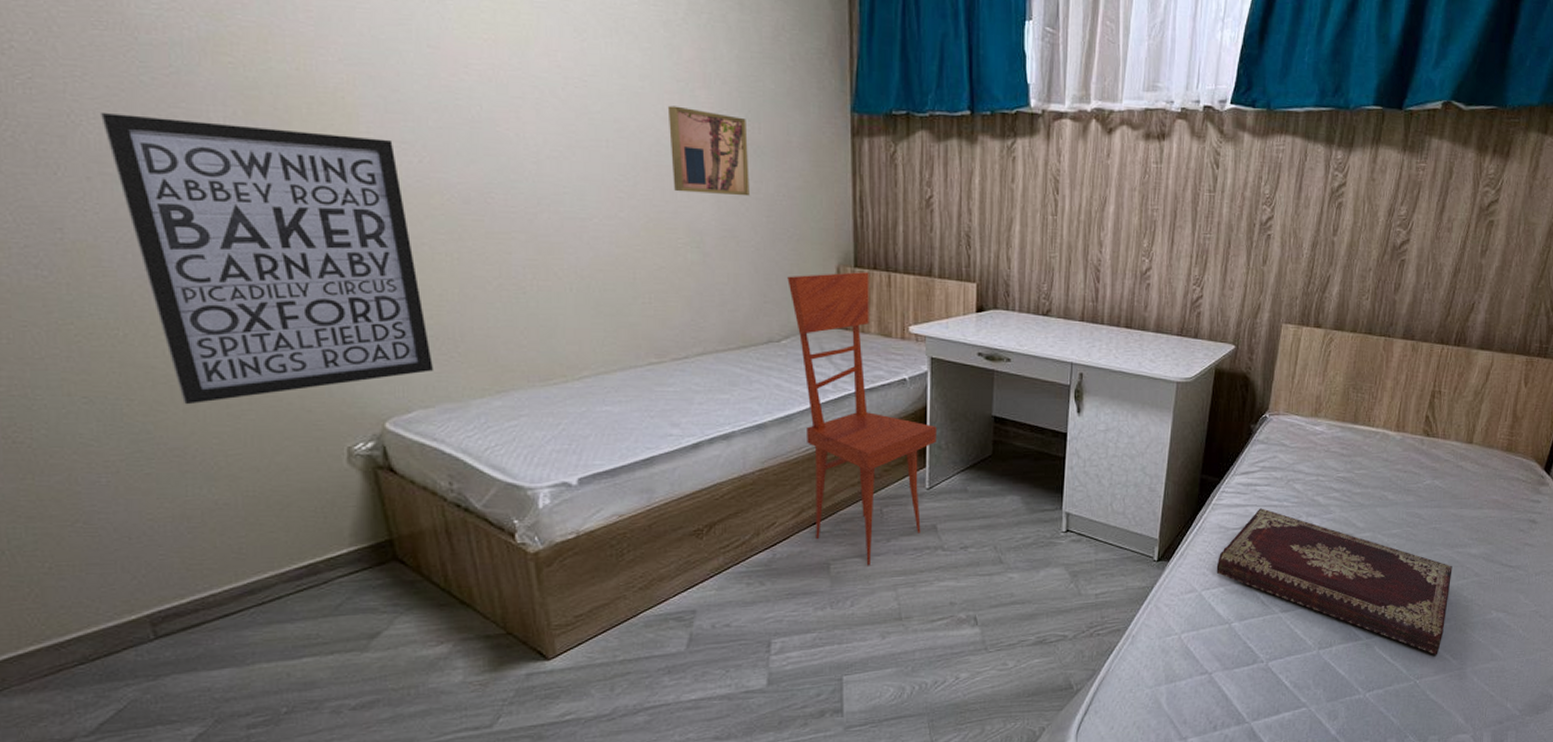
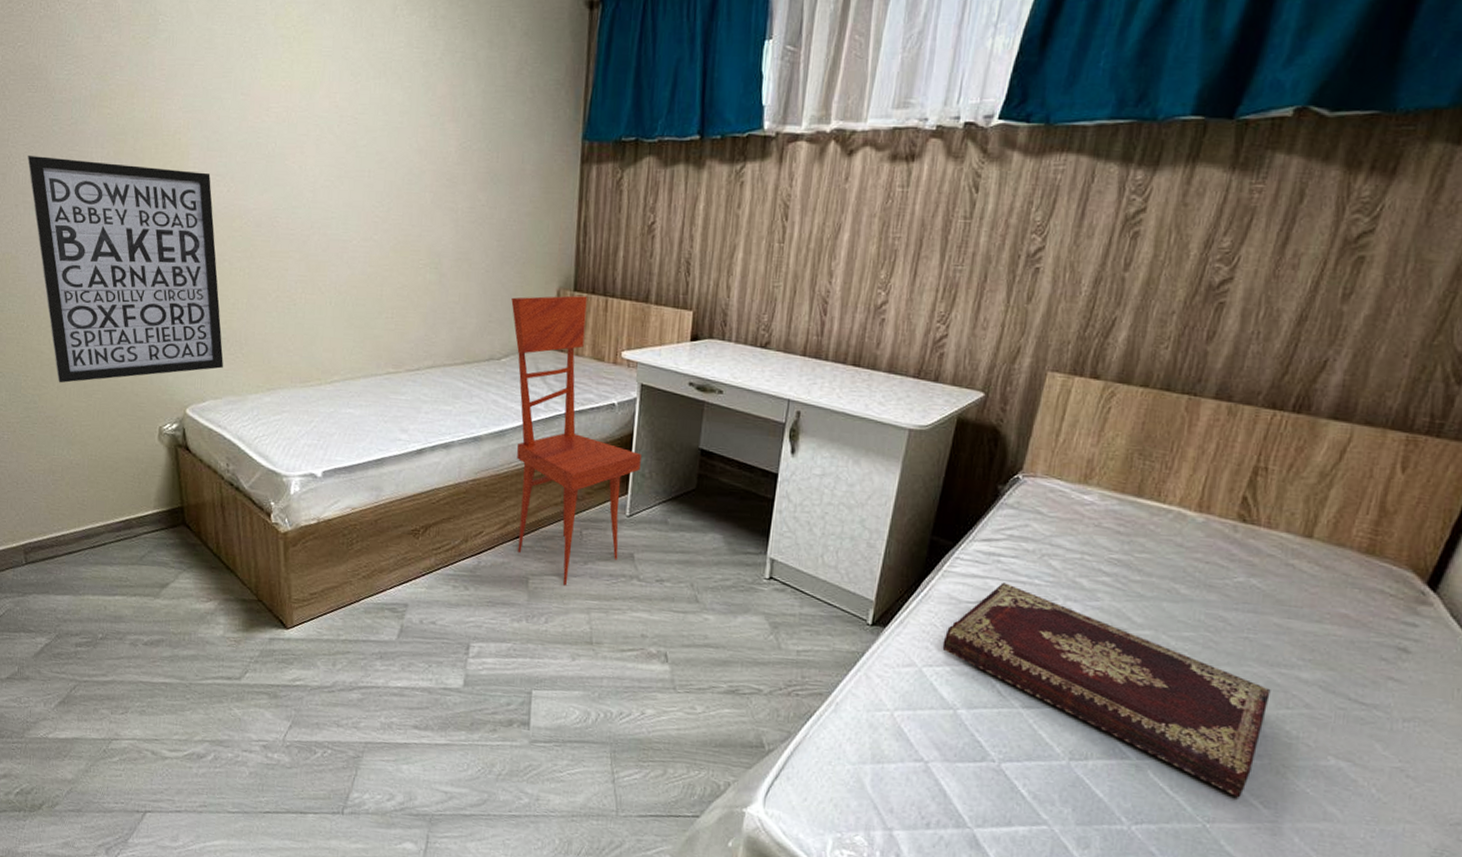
wall art: present [667,105,750,196] -> none [419,138,487,222]

